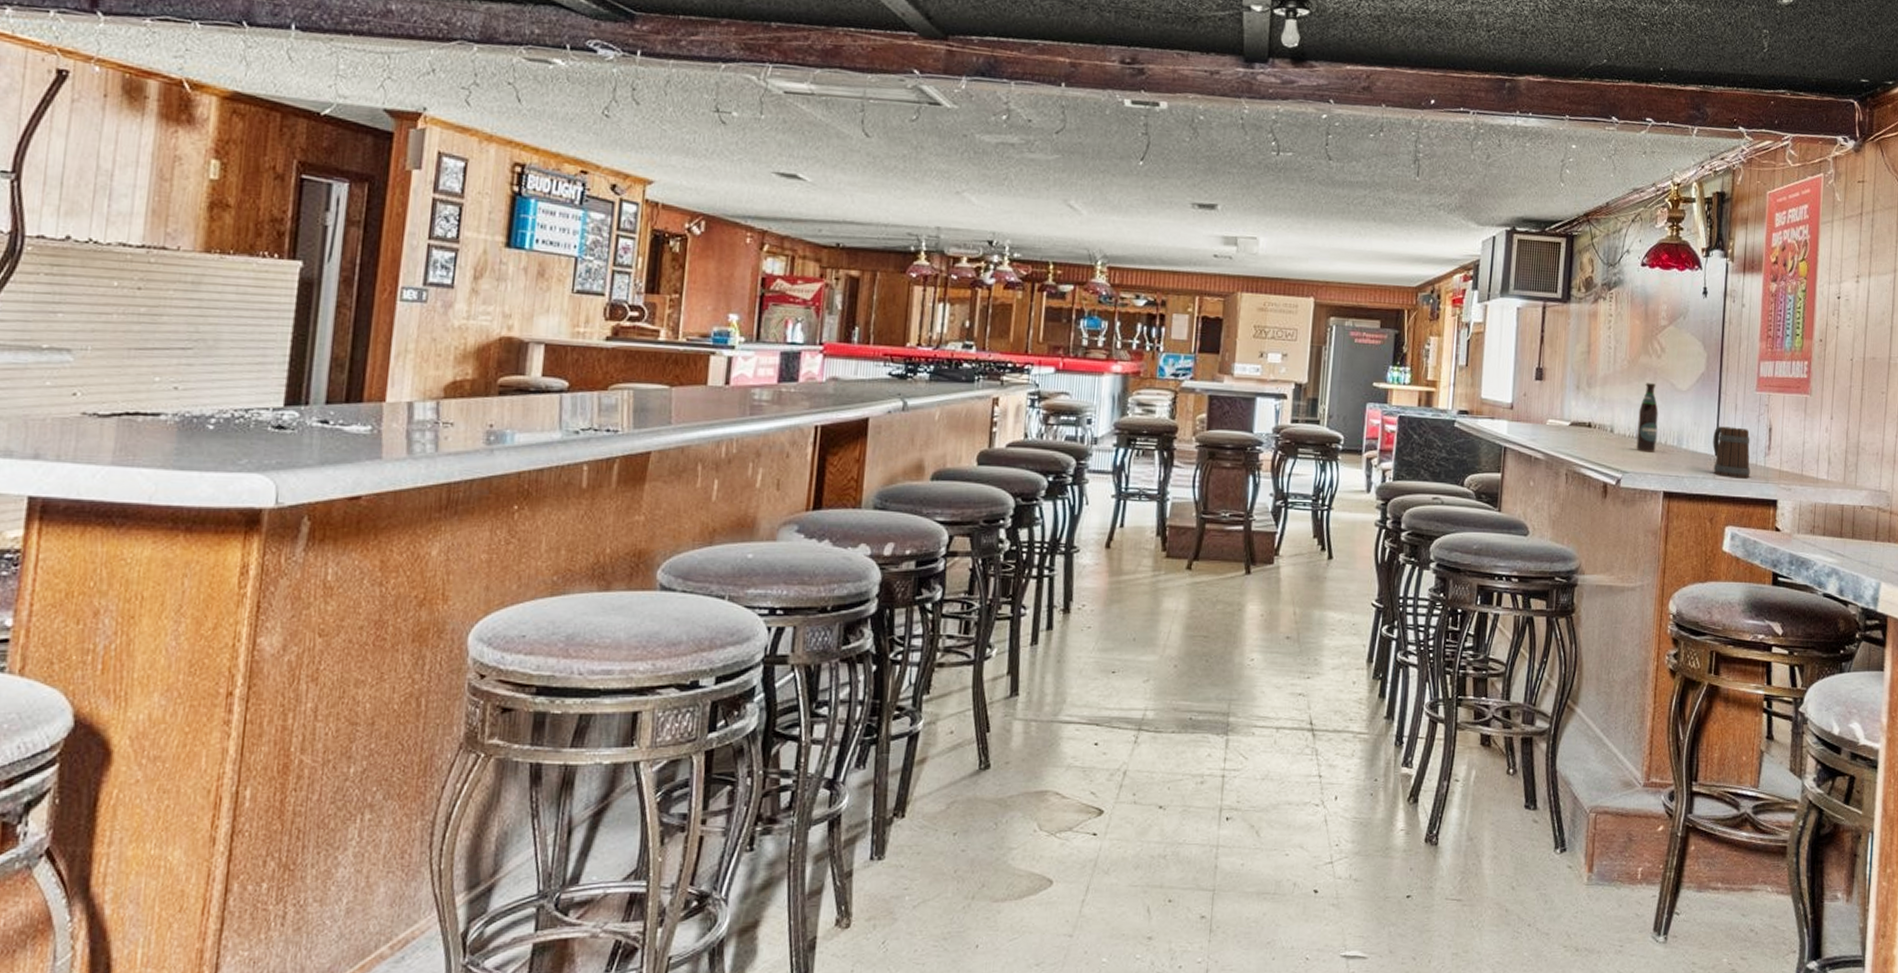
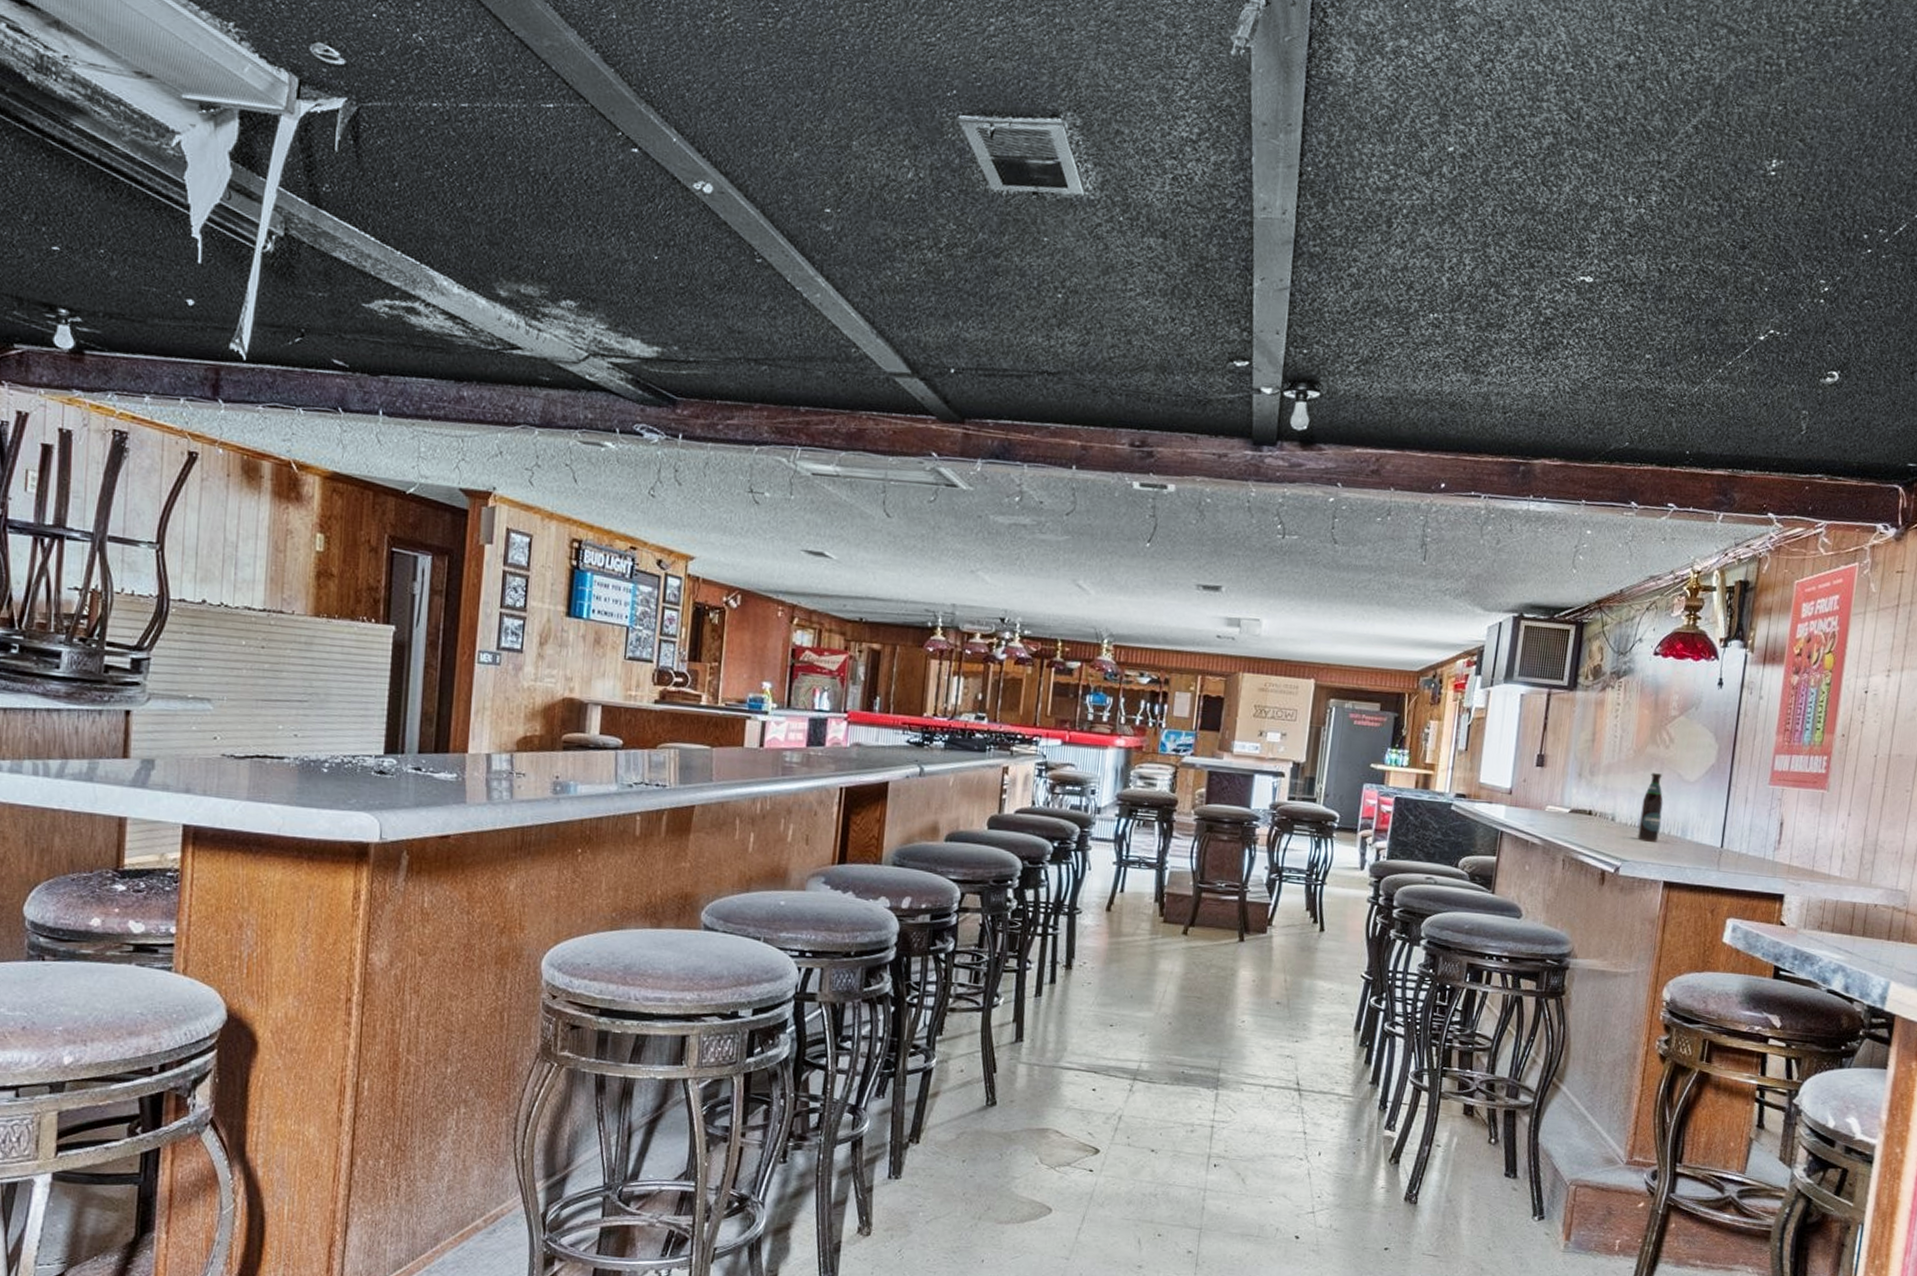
beer mug: present [1712,426,1751,480] -> none [1718,818,1760,873]

